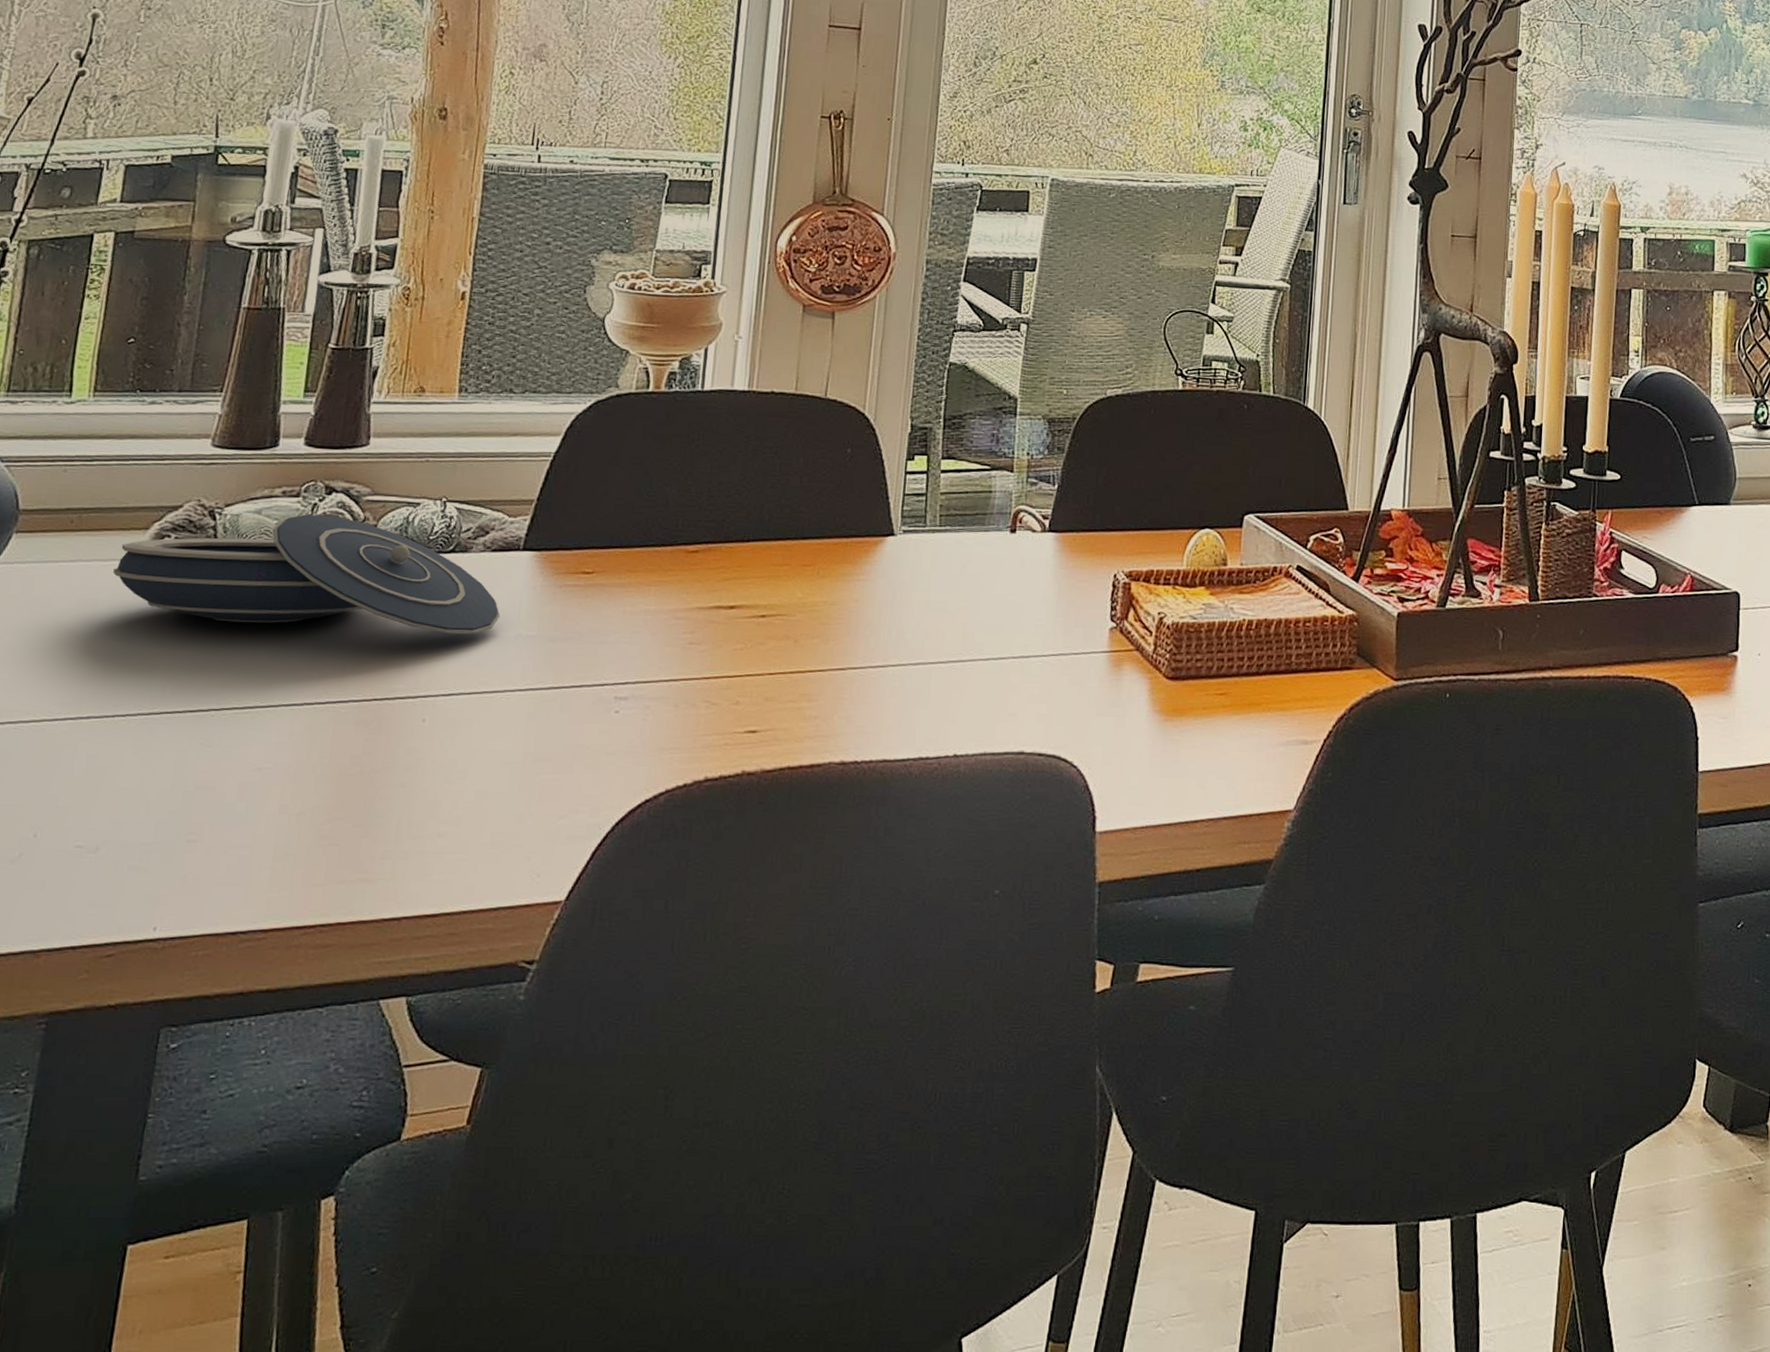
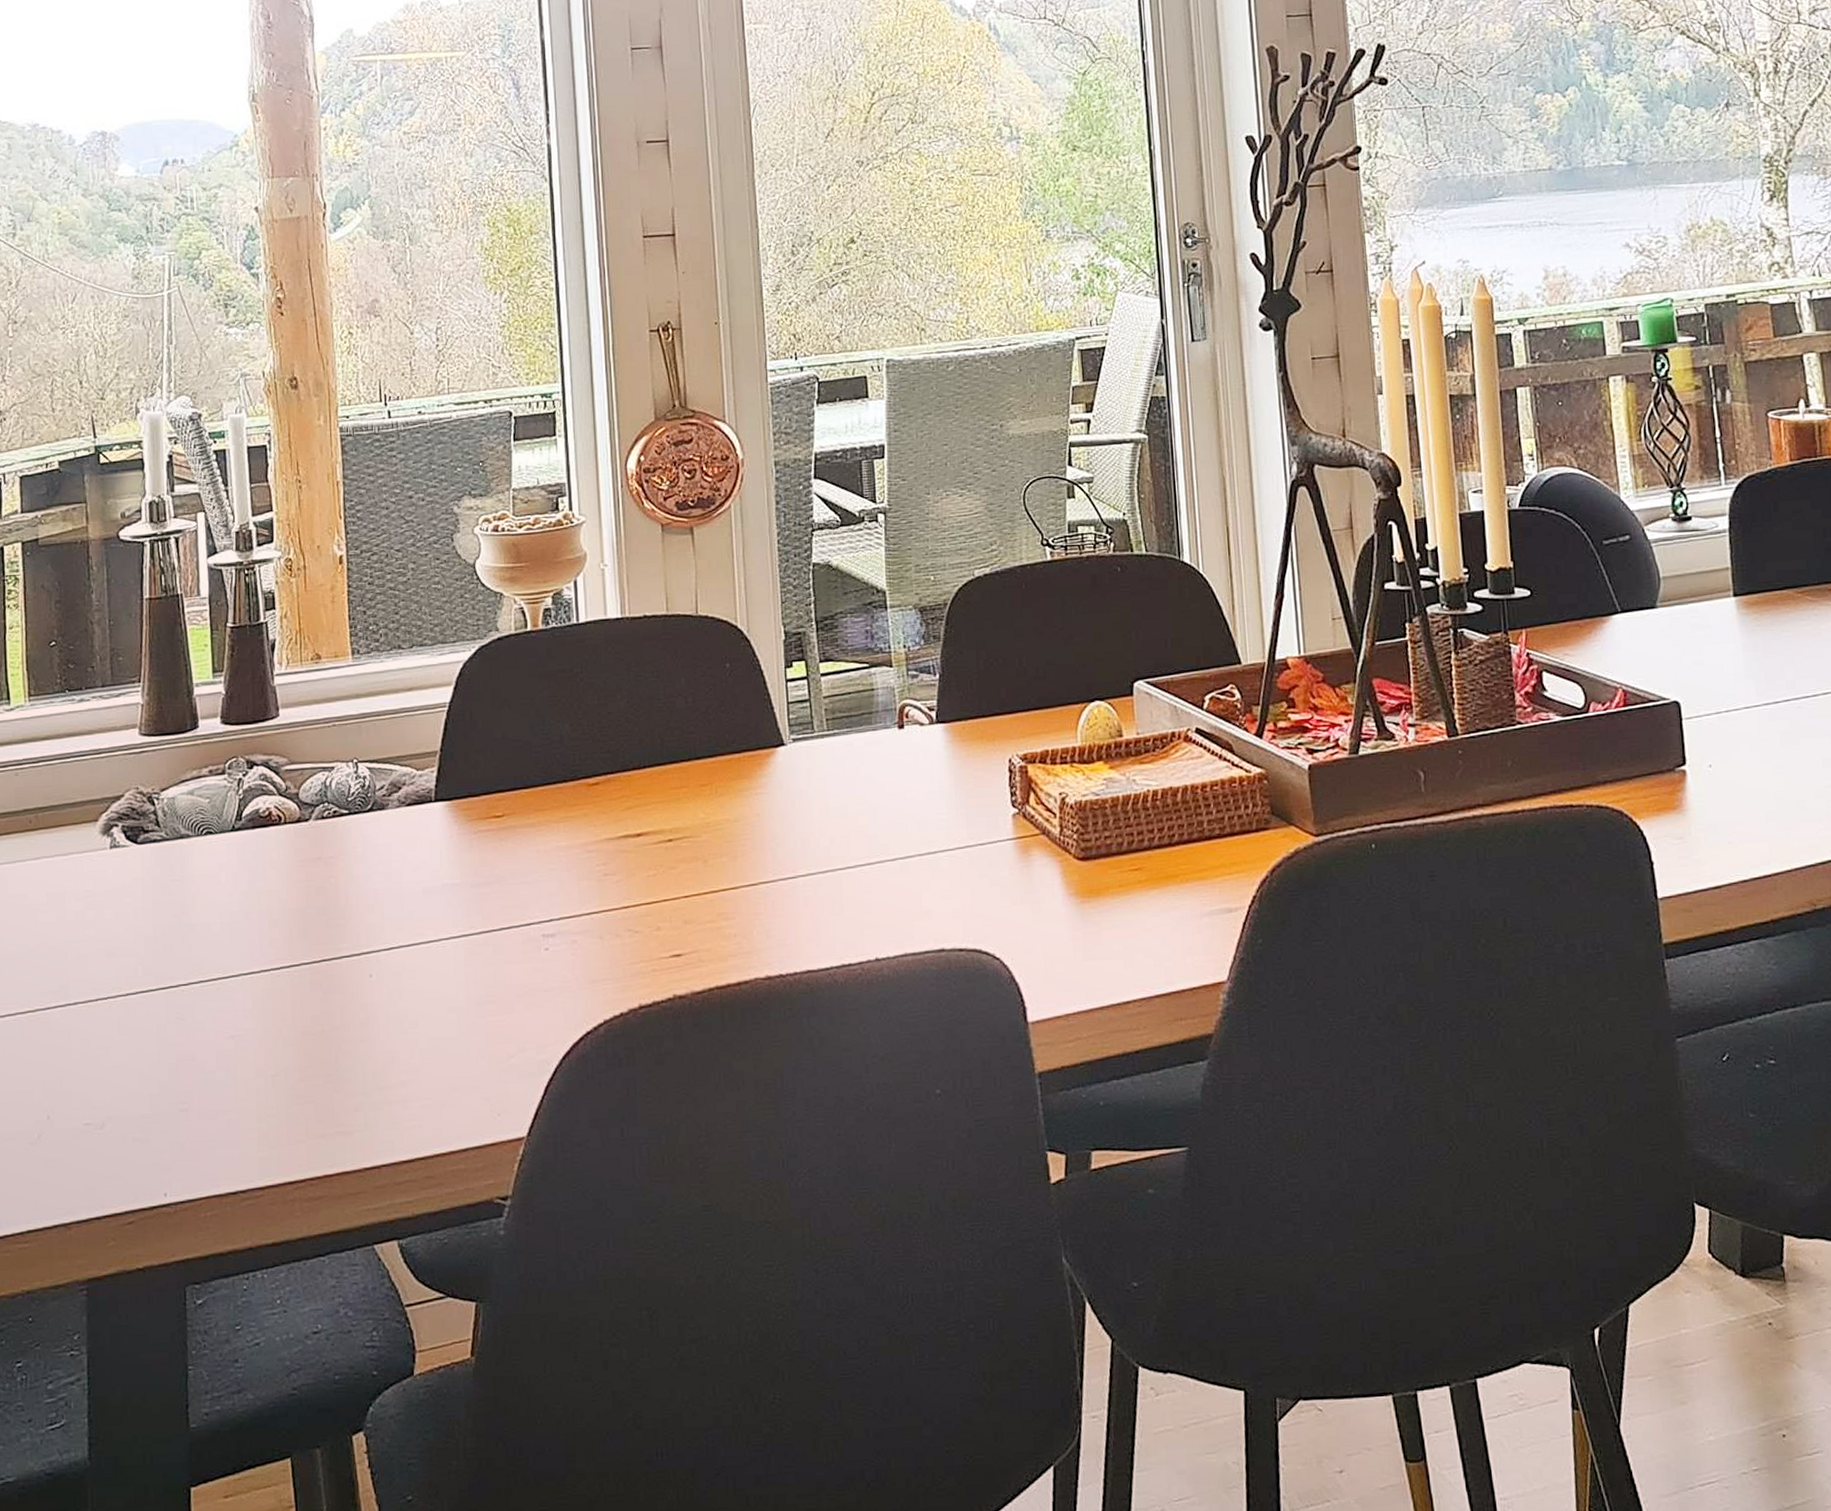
bowl: present [113,514,501,635] -> none [74,788,425,901]

